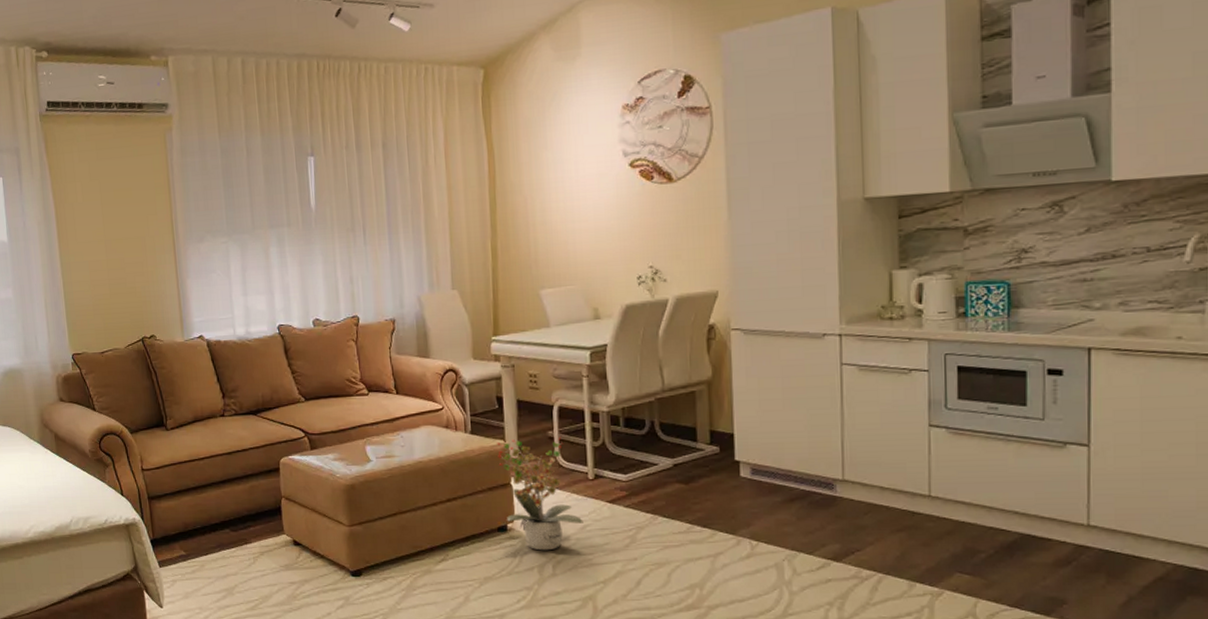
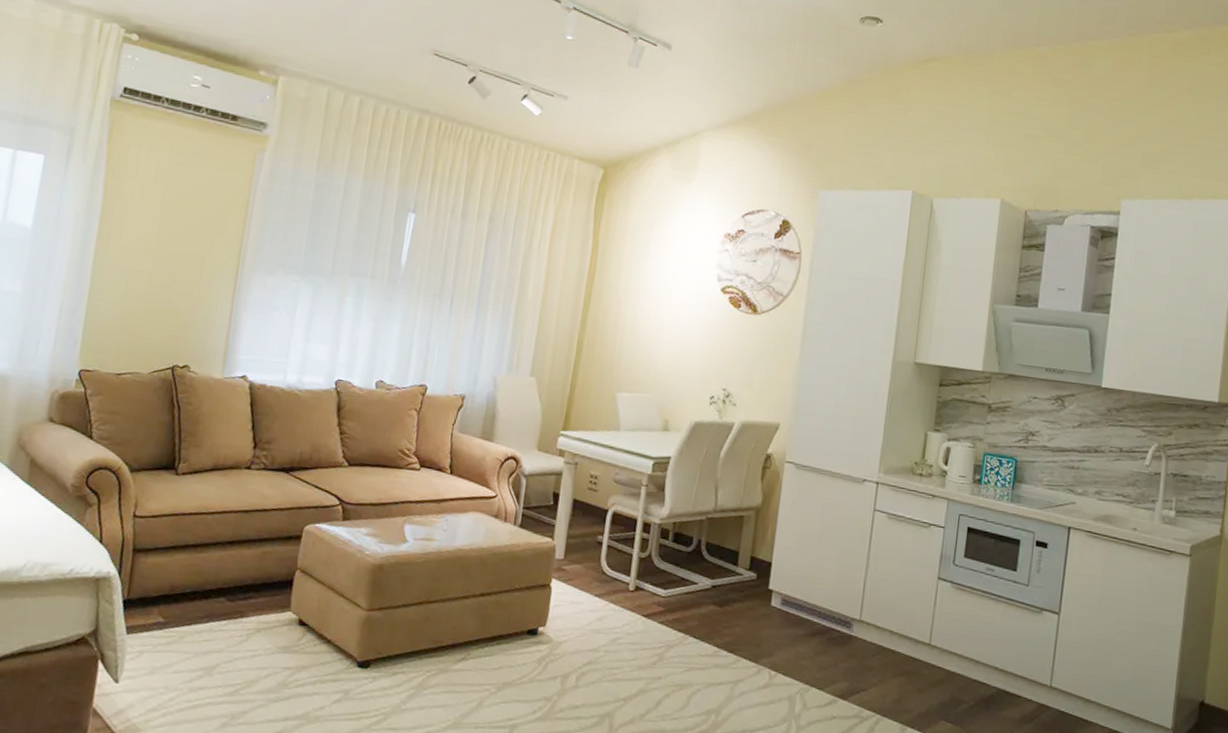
potted plant: present [497,437,583,551] -> none [539,539,616,661]

